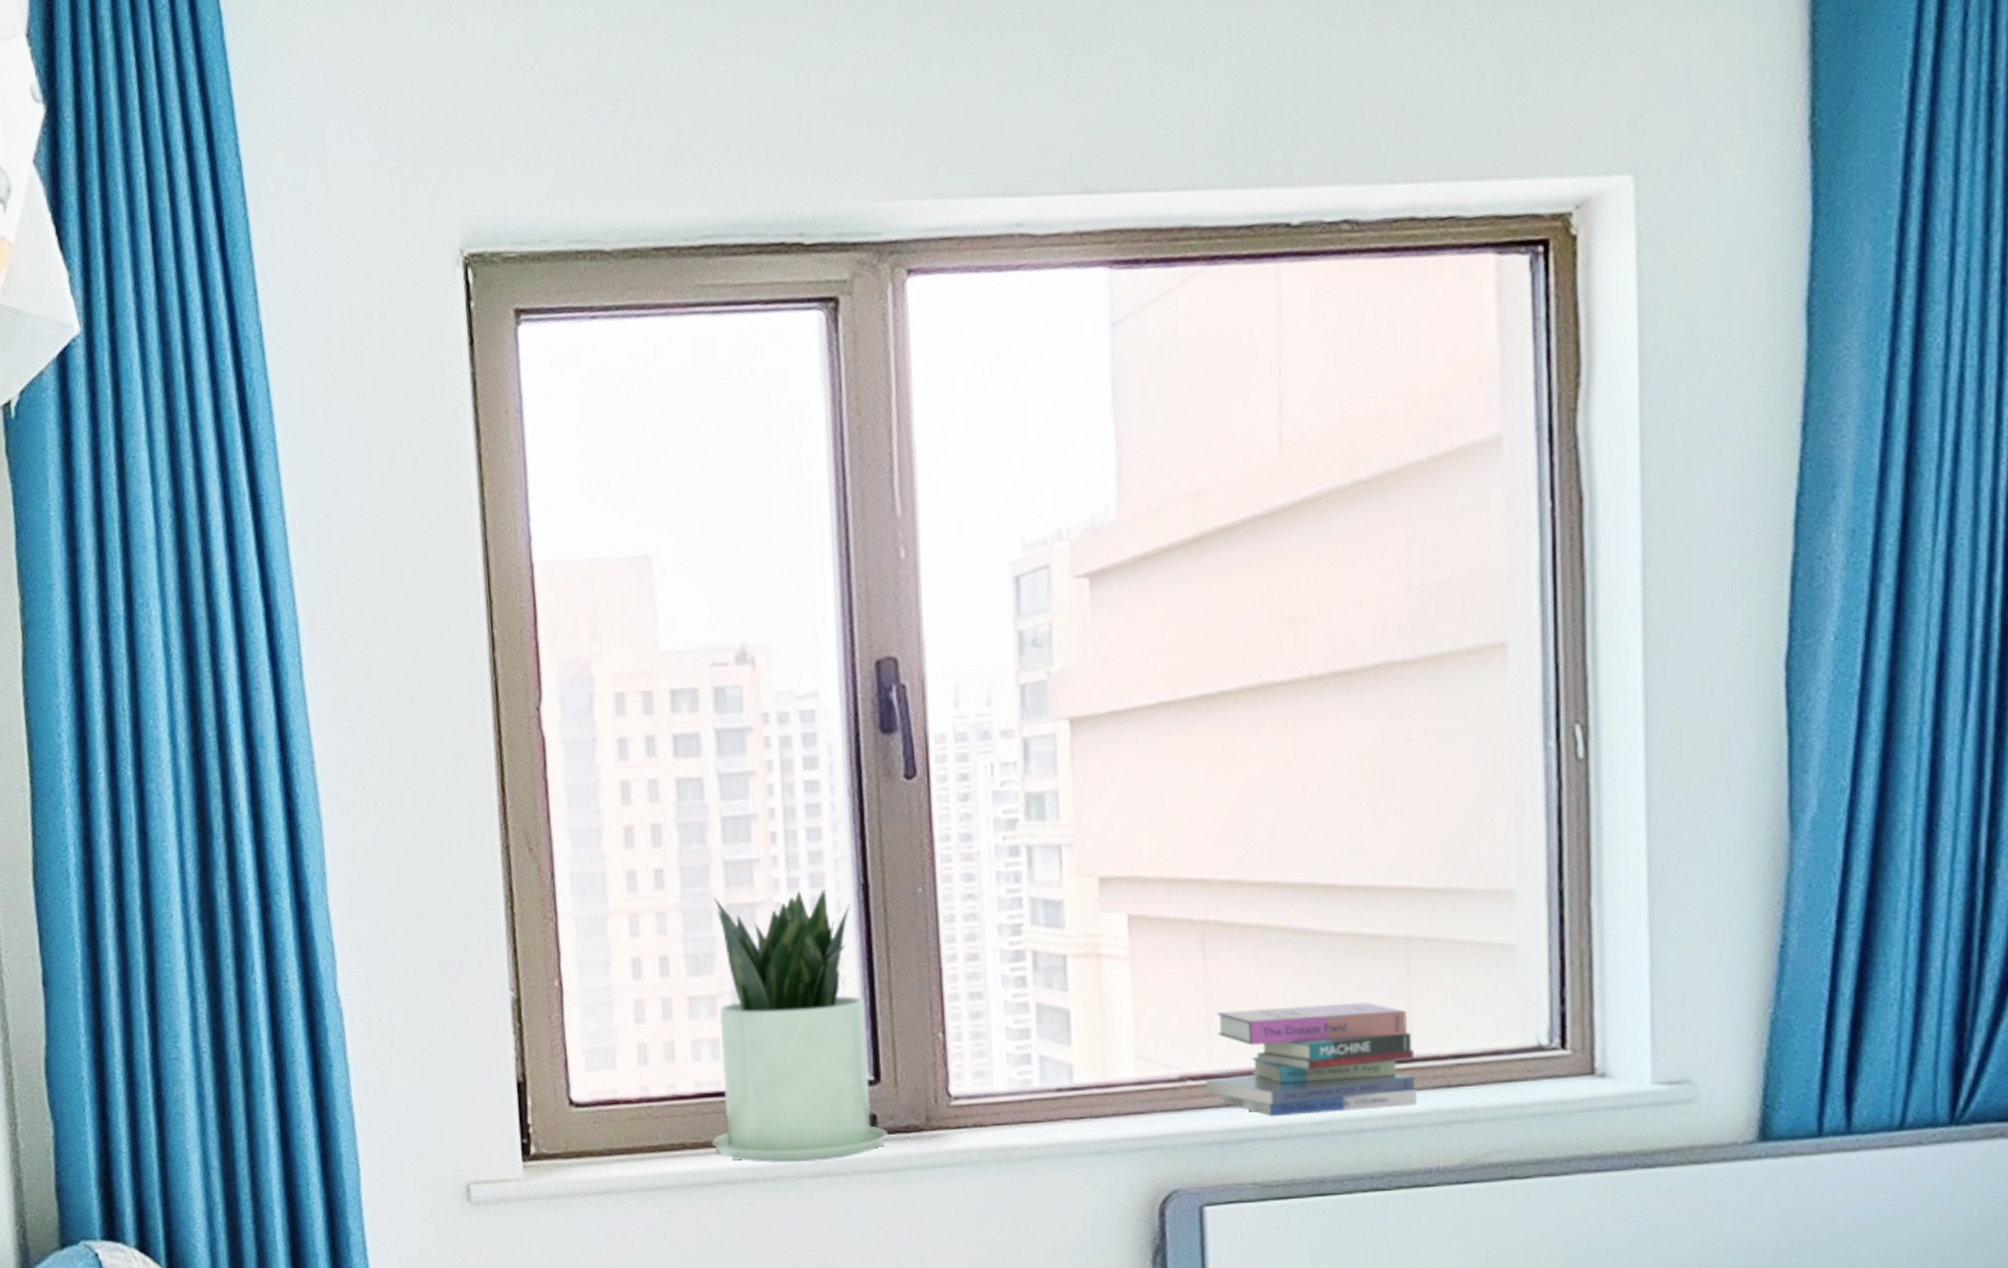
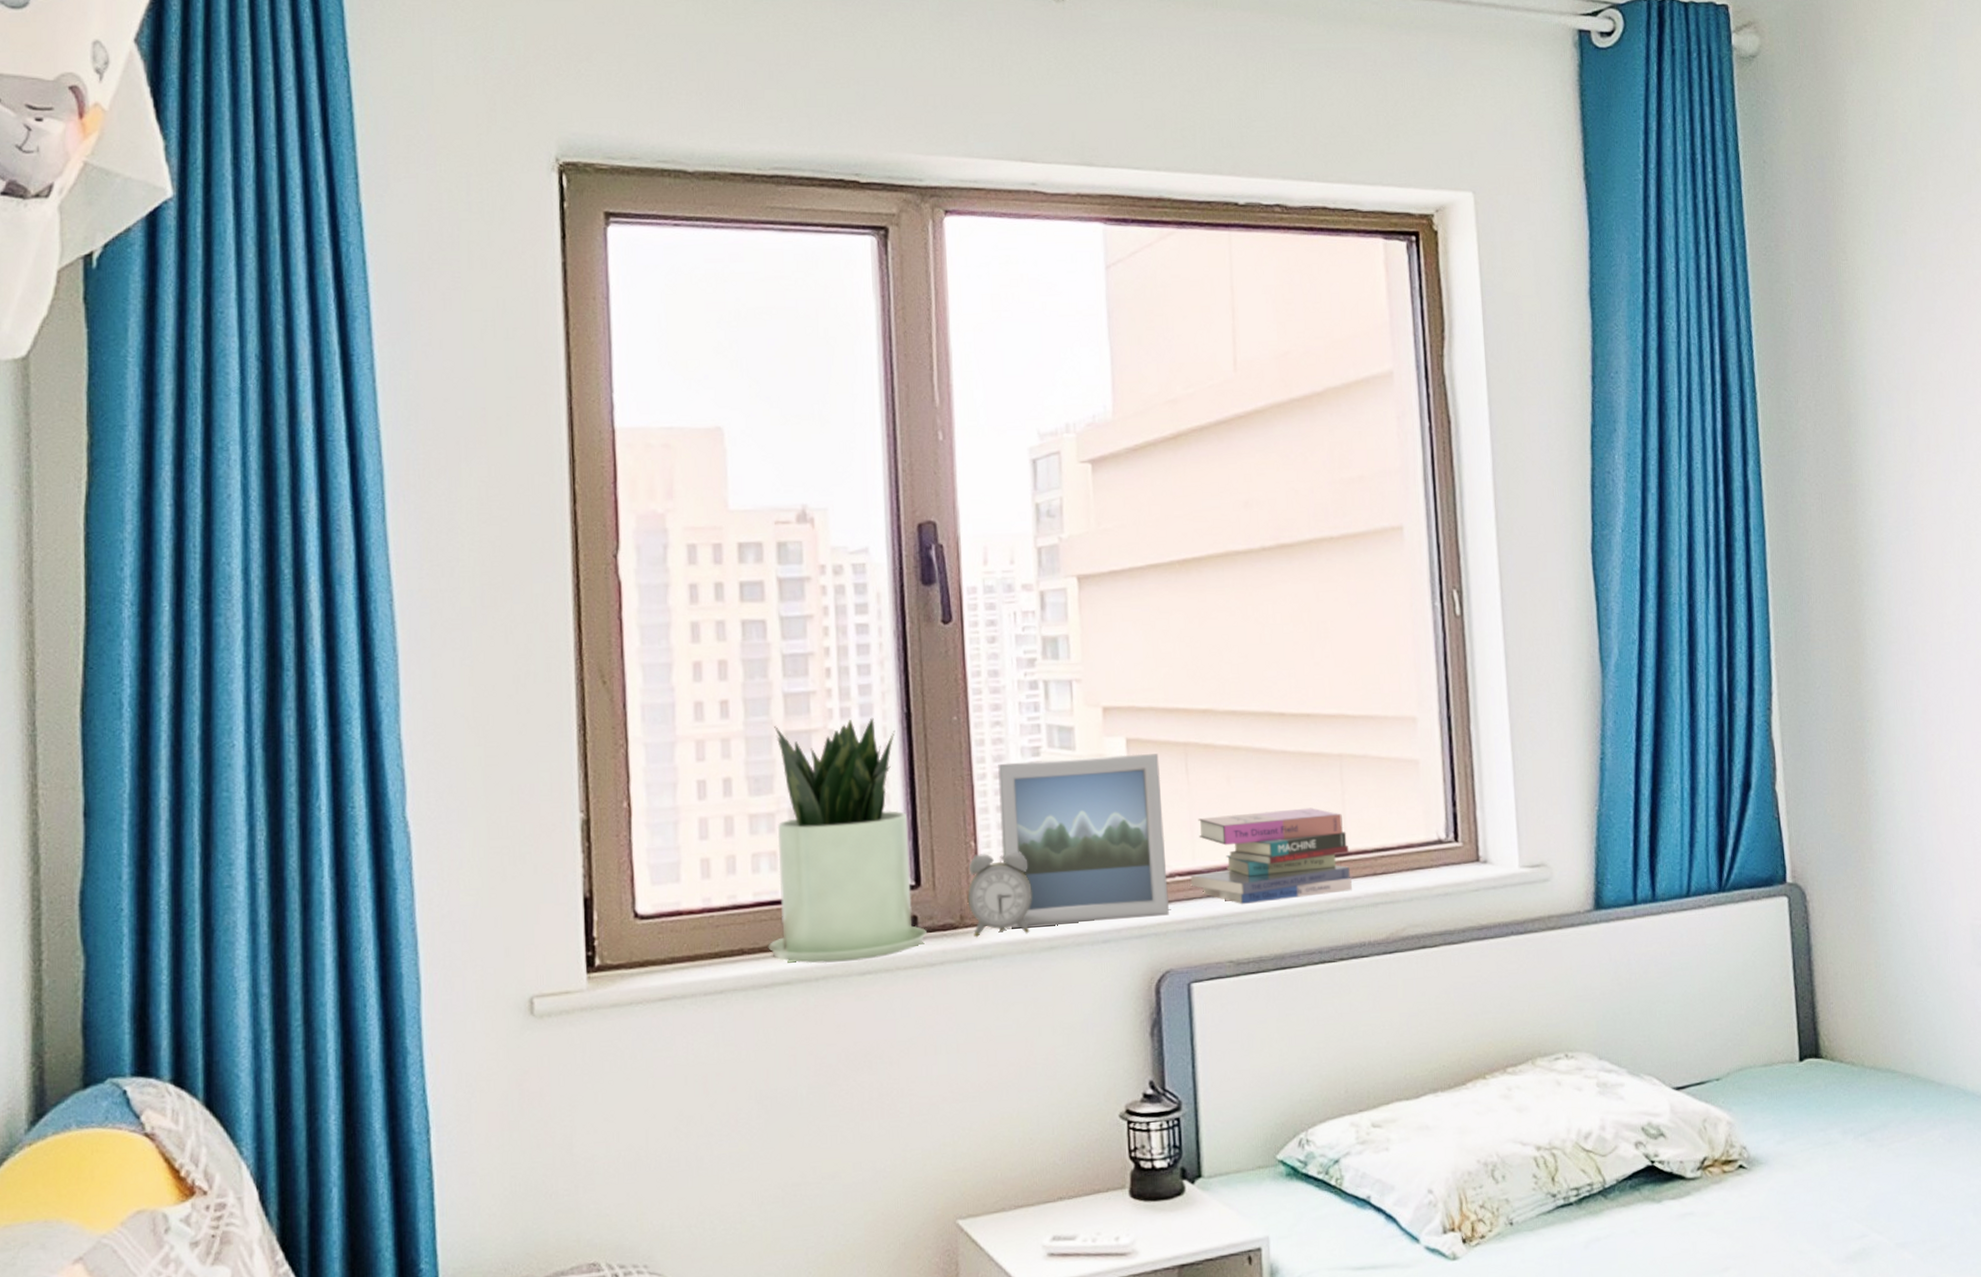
alarm clock: none [934,1045,1011,1142] -> present [967,851,1032,938]
picture frame: none [971,933,1178,1133] -> present [998,753,1169,928]

